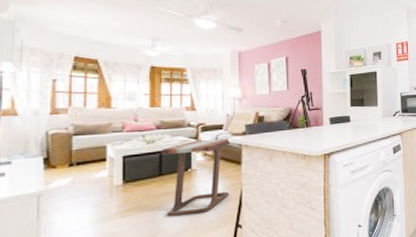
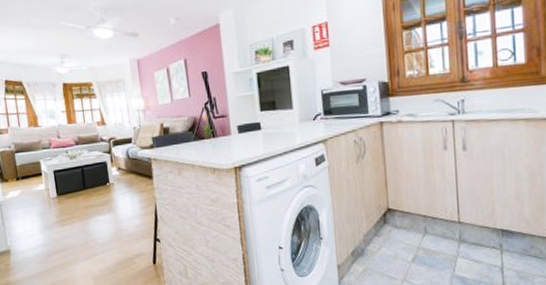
side table: present [161,138,241,217] -> none [82,151,155,228]

